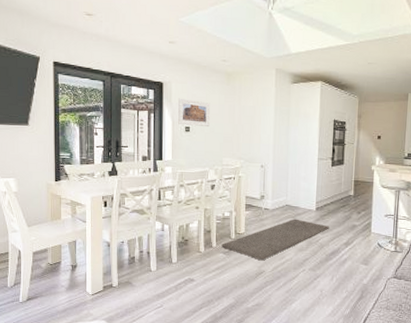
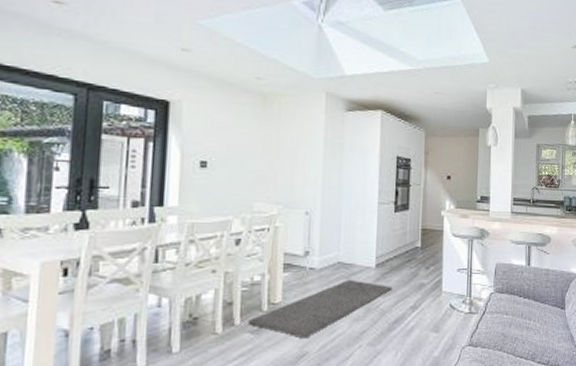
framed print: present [178,98,210,126] -> none [190,123,238,161]

